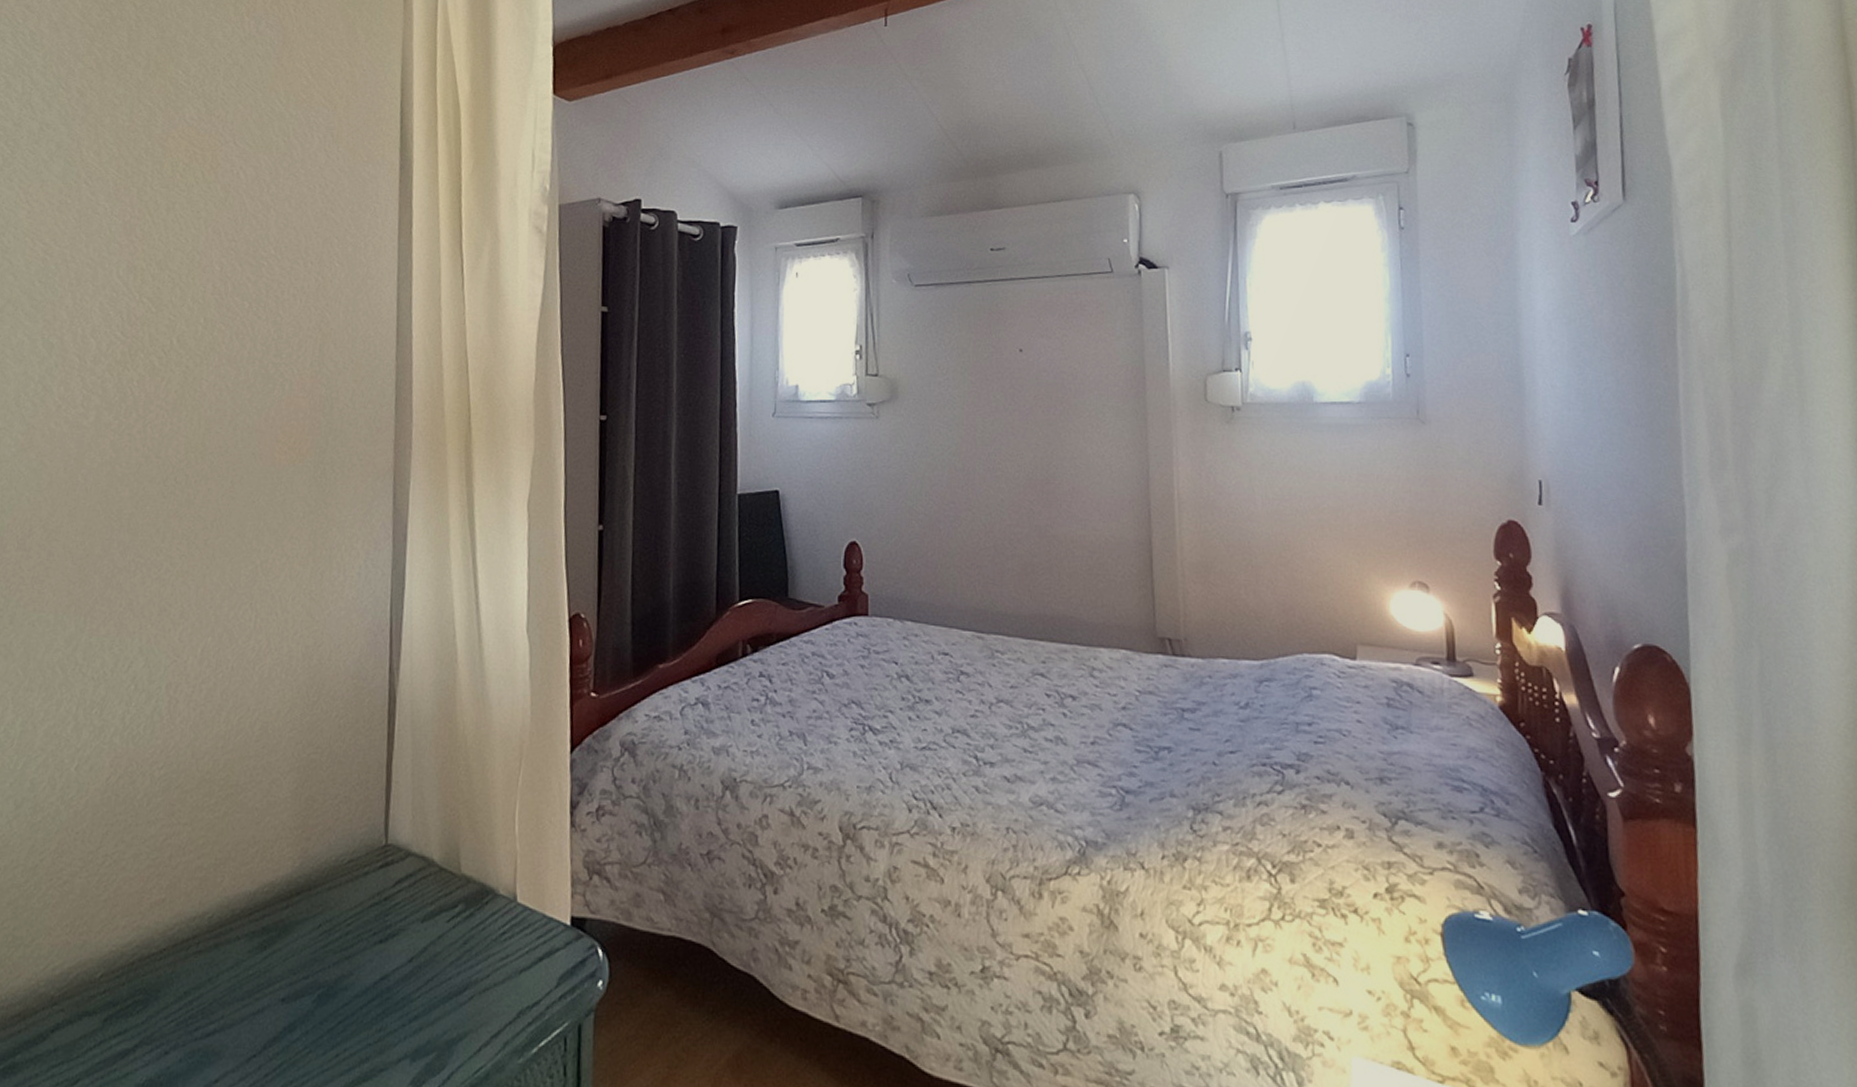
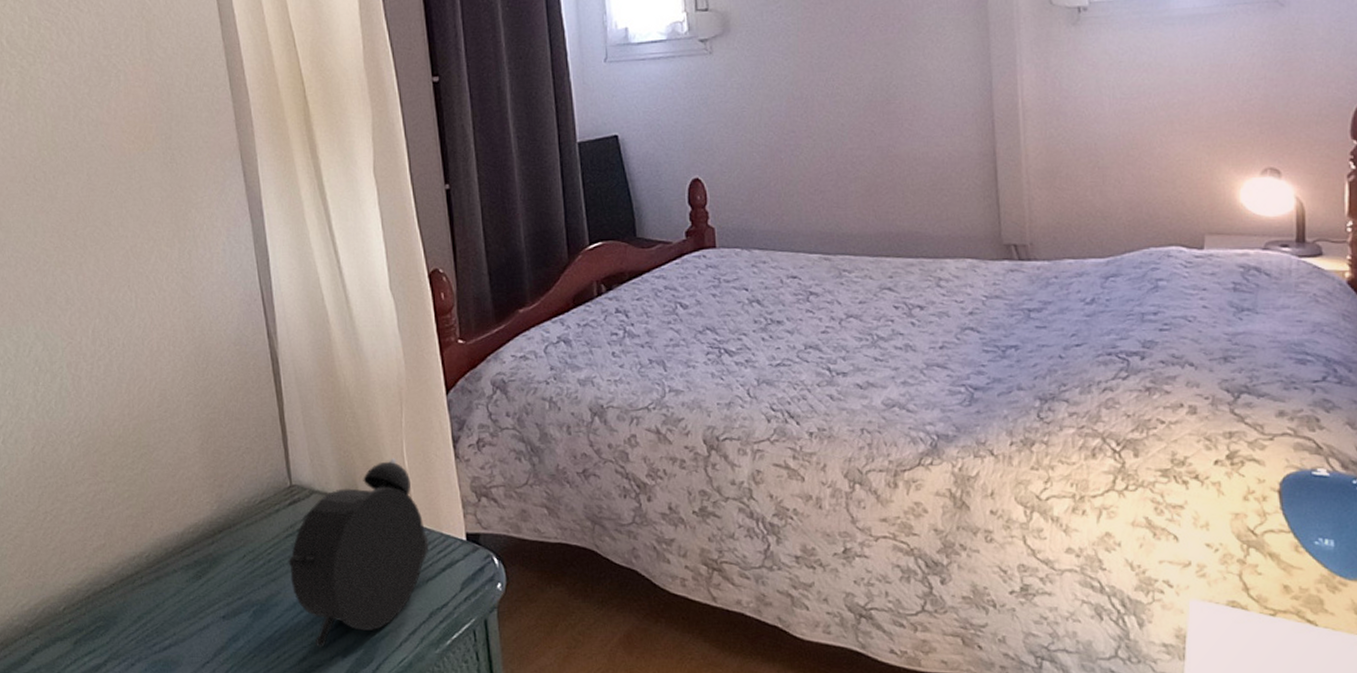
alarm clock: none [367,821,529,1047] -> present [288,458,429,648]

